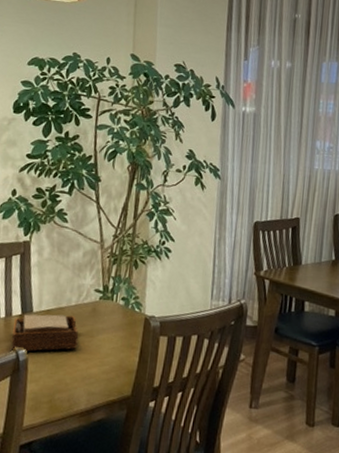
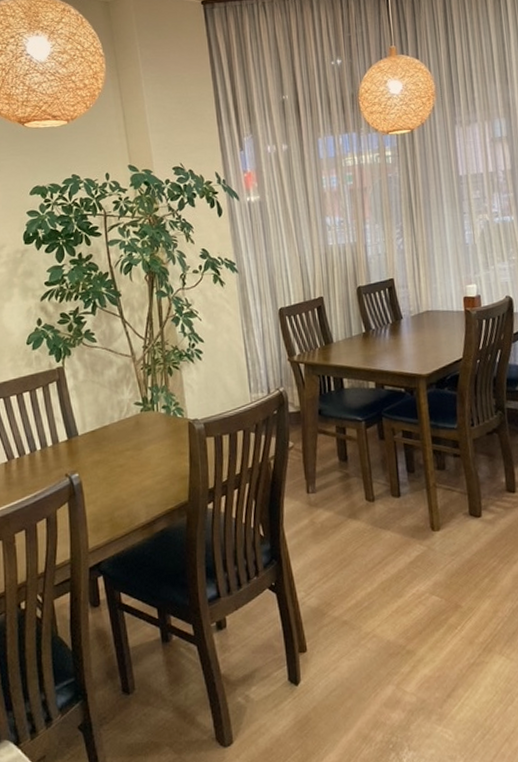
napkin holder: present [11,314,79,352] -> none [61,432,128,476]

